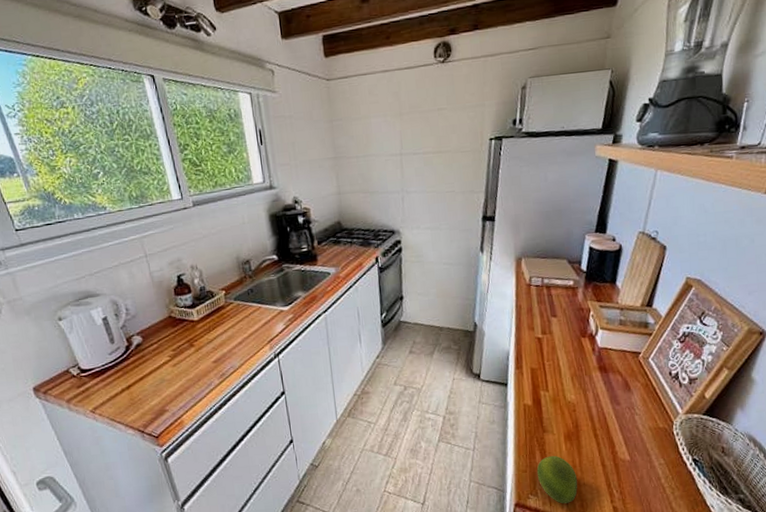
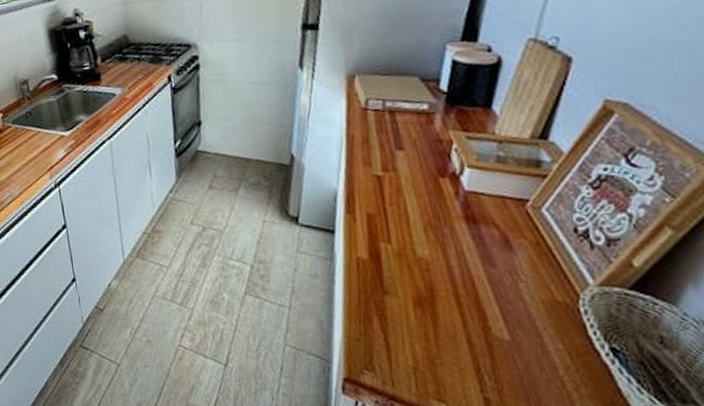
fruit: present [536,455,578,504] -> none [373,324,432,386]

